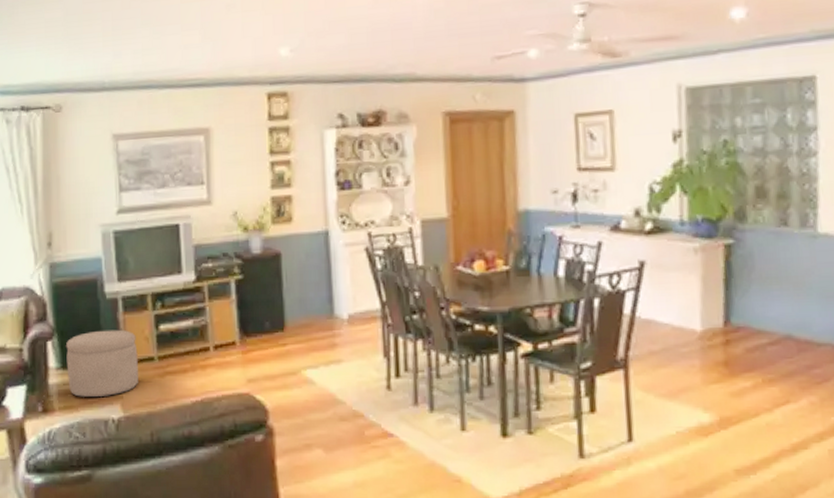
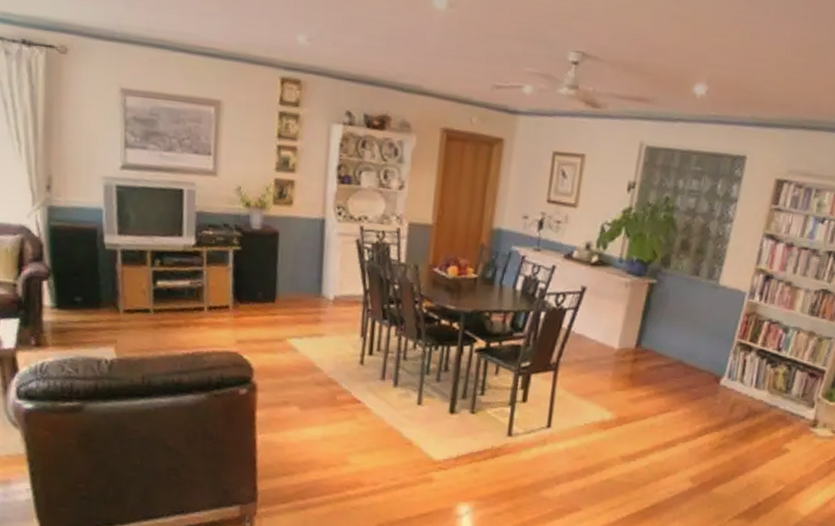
ottoman: present [66,329,138,397] -> none [62,277,134,339]

